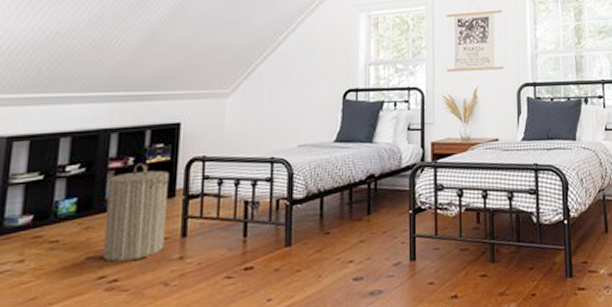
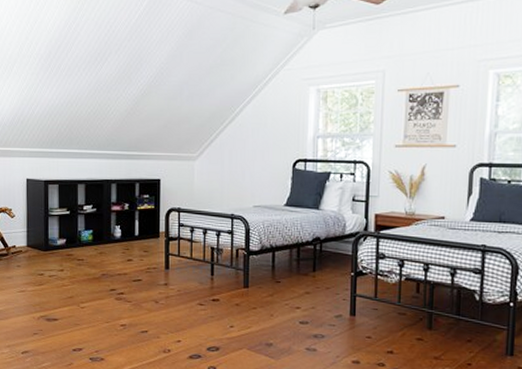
laundry hamper: present [103,163,170,262] -> none [112,208,155,281]

